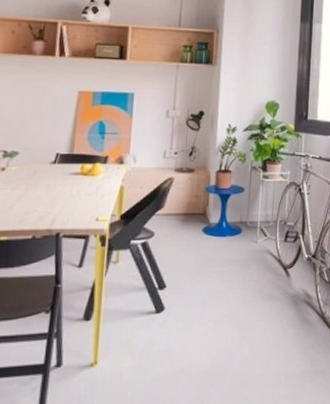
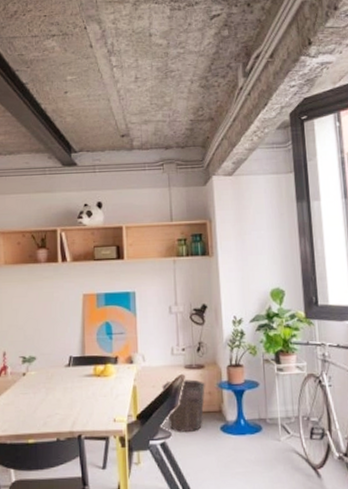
waste bin: none [150,182,193,233] -> present [162,379,205,432]

